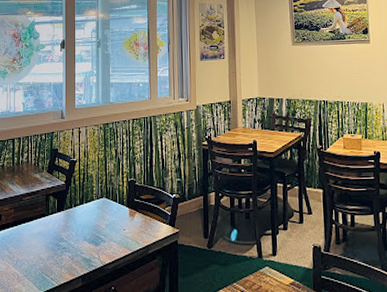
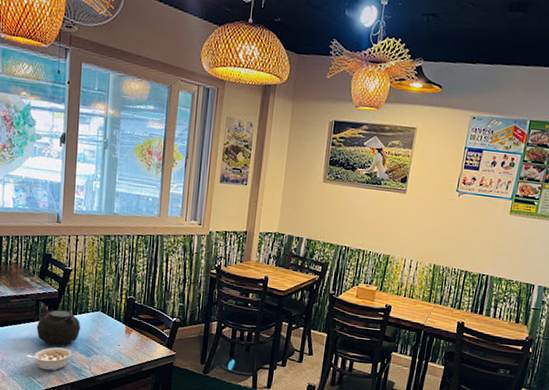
legume: none [39,240,82,265] -> present [26,347,73,371]
teapot: none [46,200,88,239] -> present [35,307,81,346]

